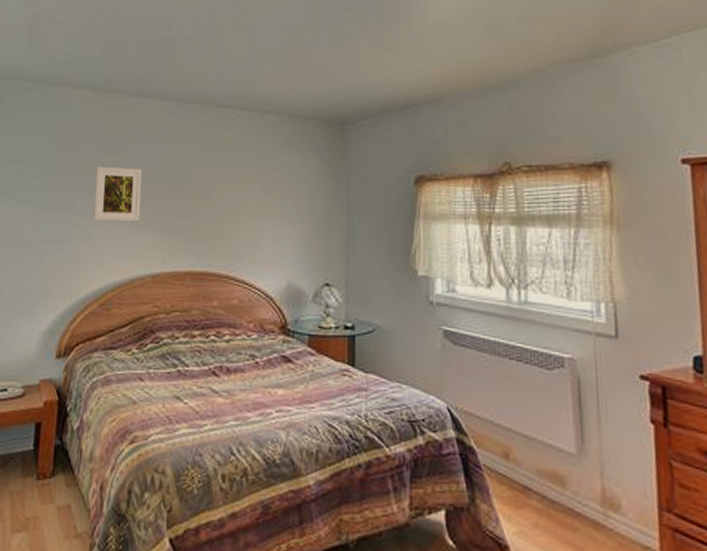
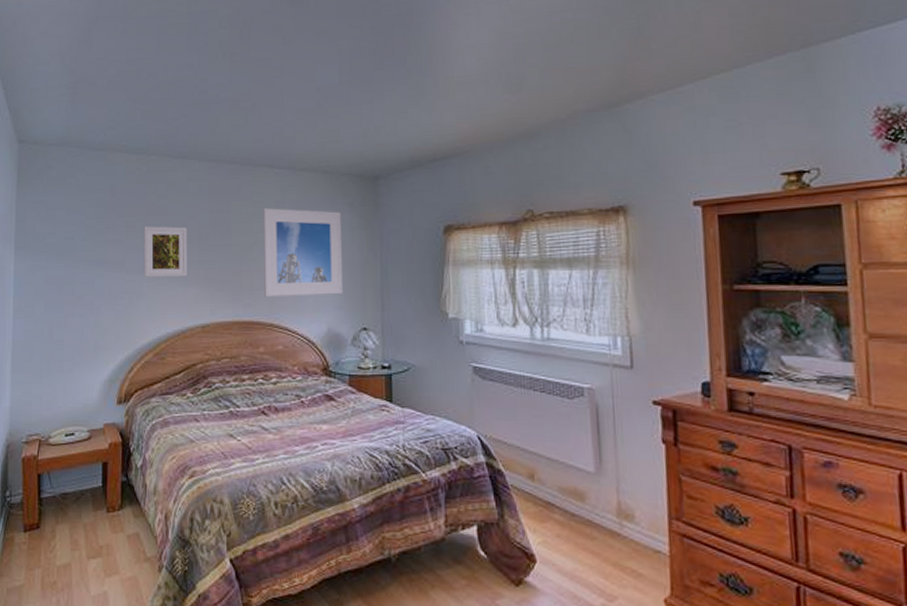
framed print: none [221,152,305,247] -> present [263,208,342,298]

